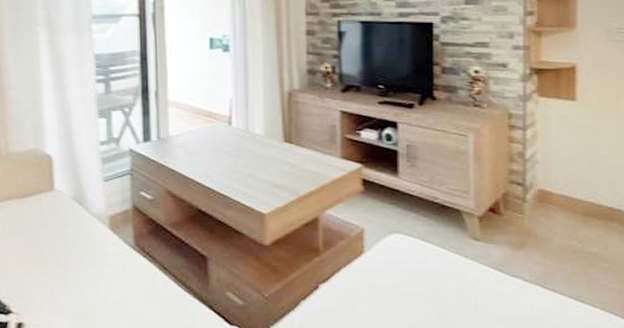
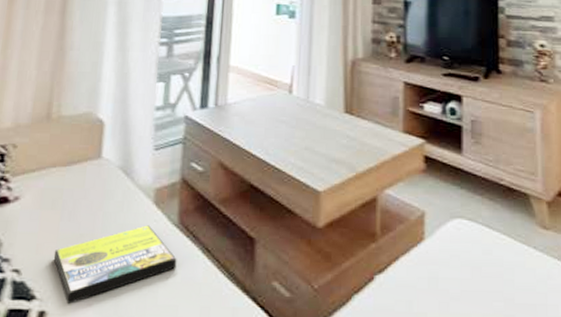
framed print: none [22,248,137,317] -> present [53,225,177,305]

